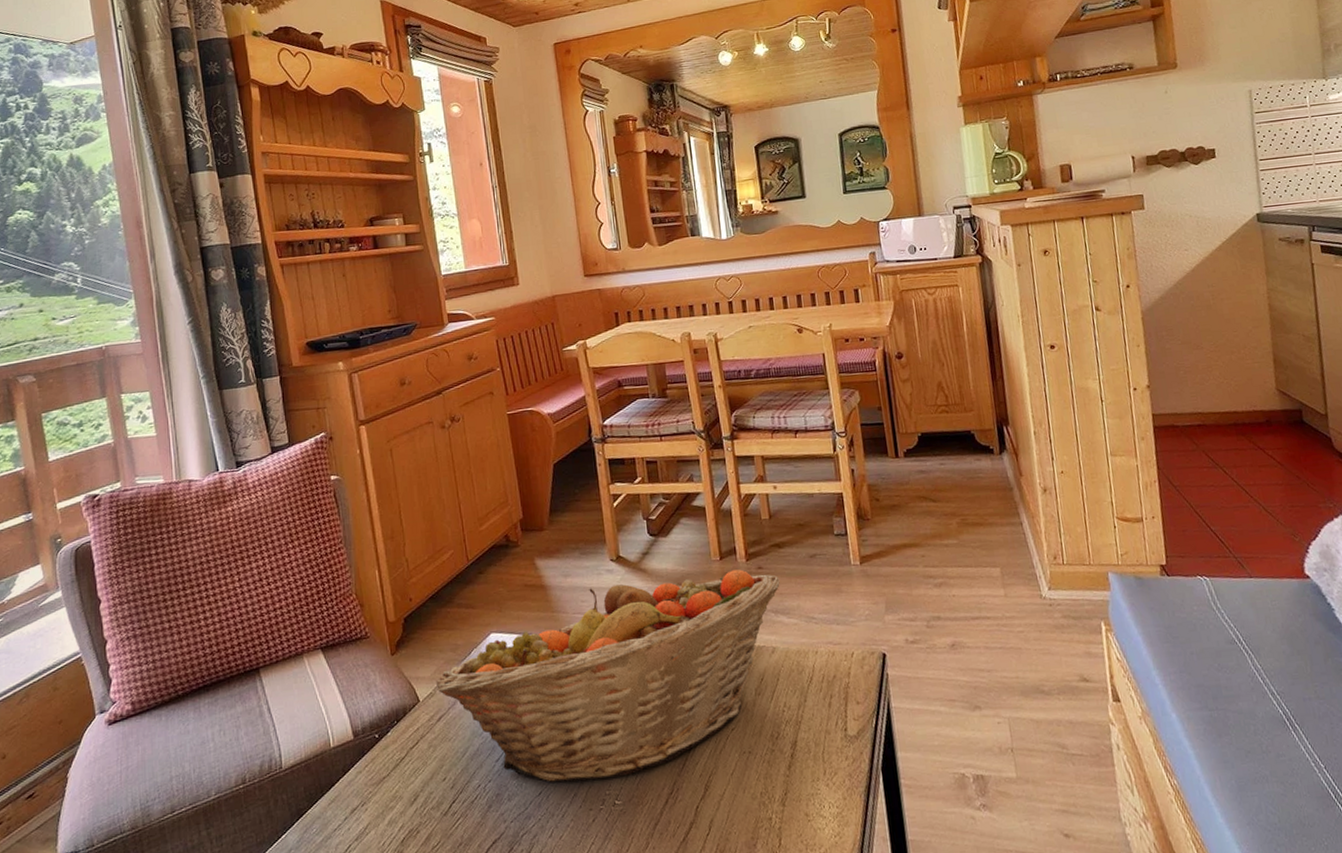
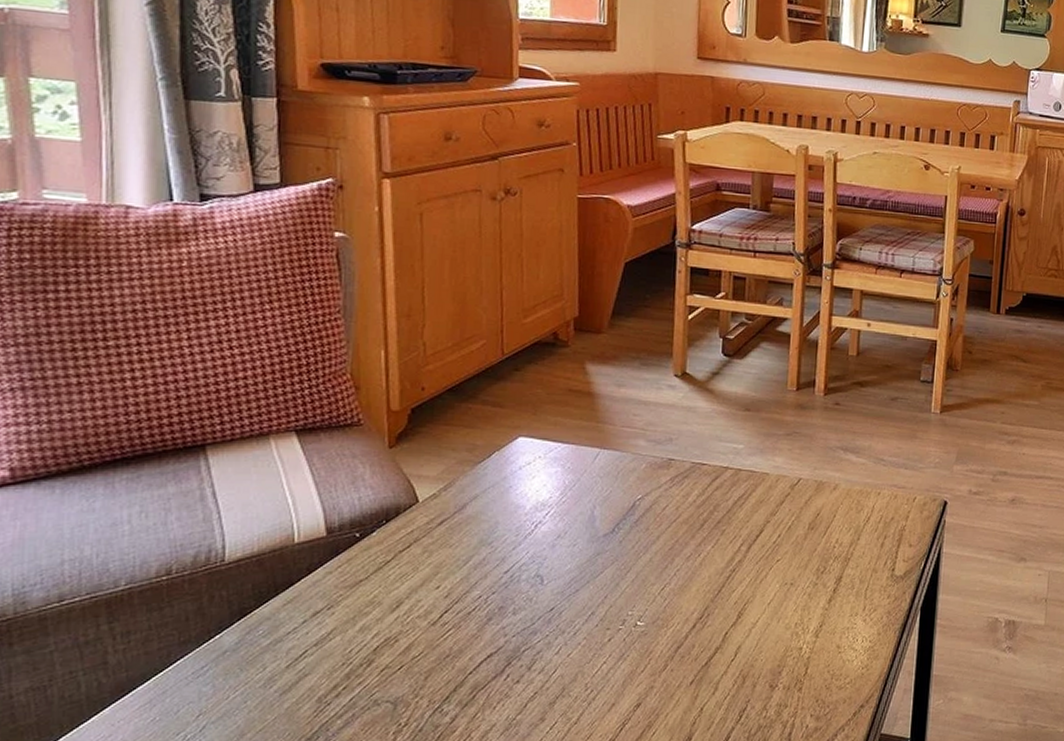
fruit basket: present [436,569,780,782] -> none [443,402,855,600]

